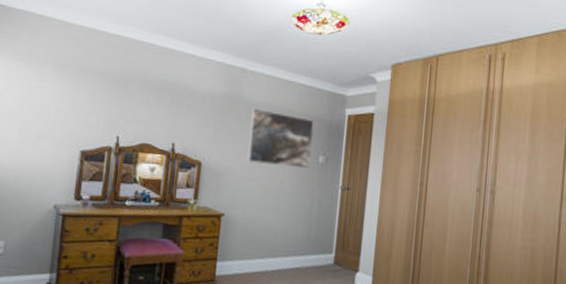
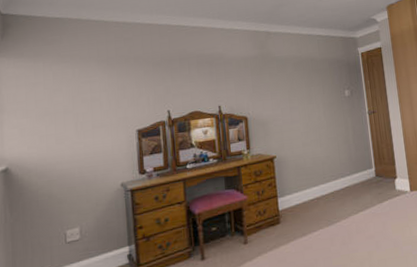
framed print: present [246,109,315,168] -> none [282,61,339,108]

